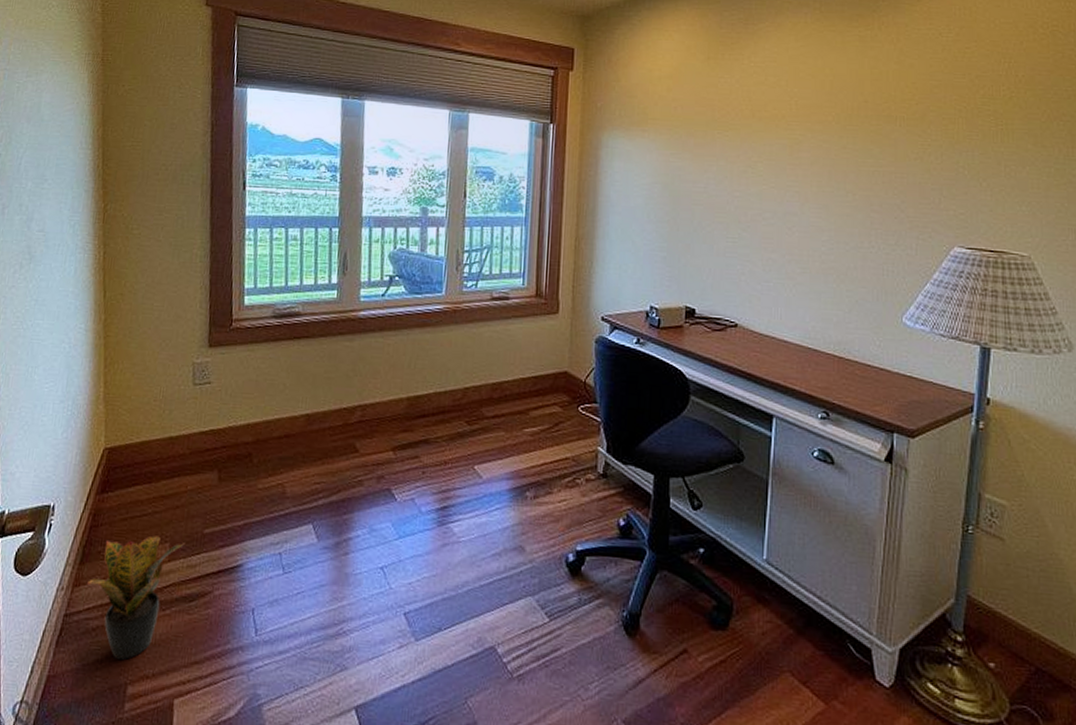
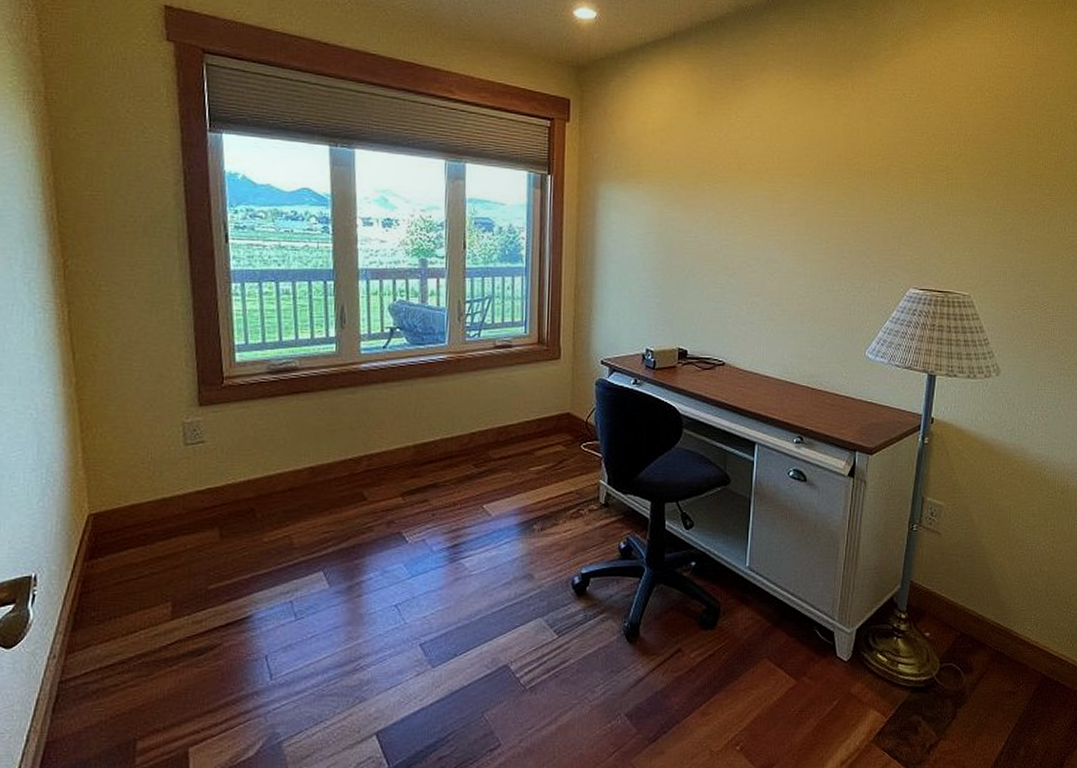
potted plant: present [87,536,186,660] -> none [82,596,189,717]

